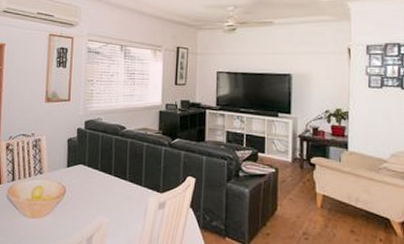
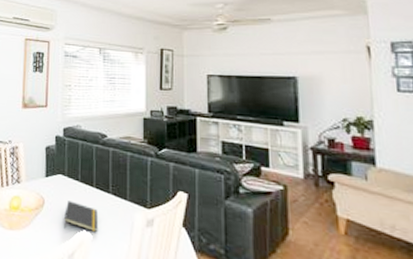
notepad: none [83,189,115,216] -> present [63,201,97,232]

